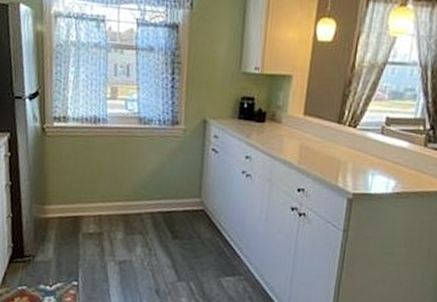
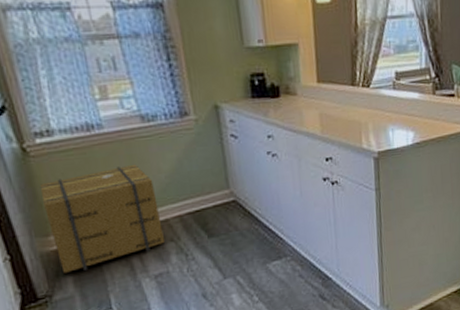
cardboard box: none [47,158,137,243] -> present [39,164,164,273]

